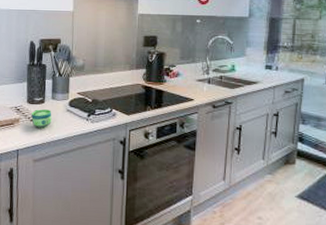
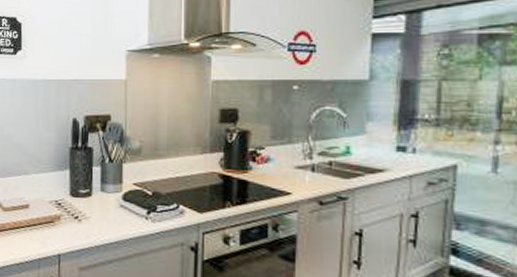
cup: present [31,109,52,128] -> none [75,203,101,228]

